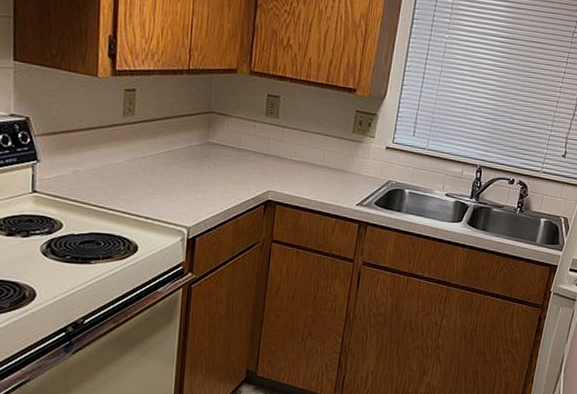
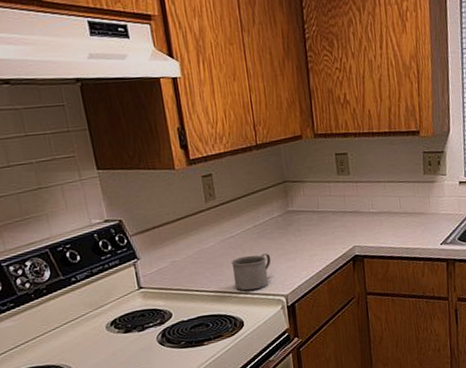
mug: none [137,179,181,216] -> present [231,253,272,291]

